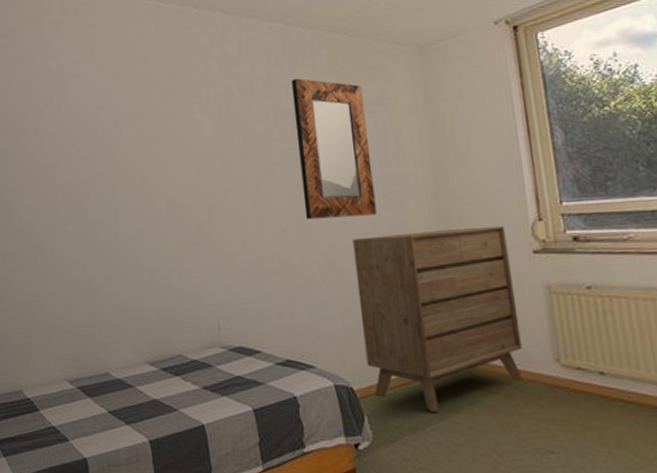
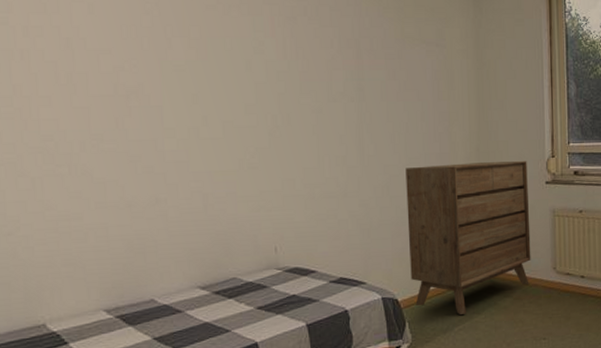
home mirror: present [291,78,377,220] -> none [358,9,428,148]

